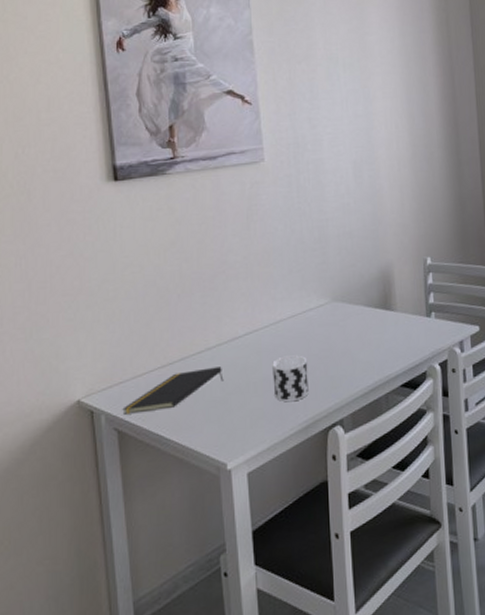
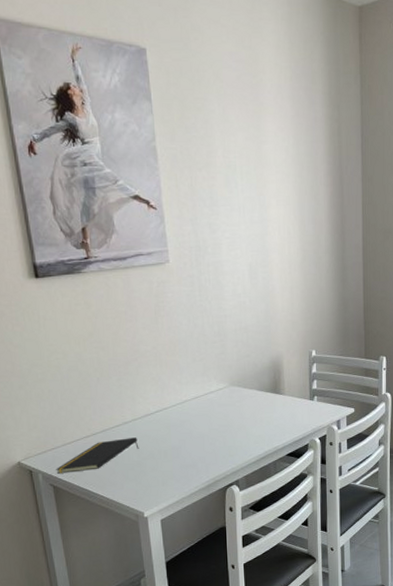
cup: present [272,355,309,403] -> none [179,429,211,467]

